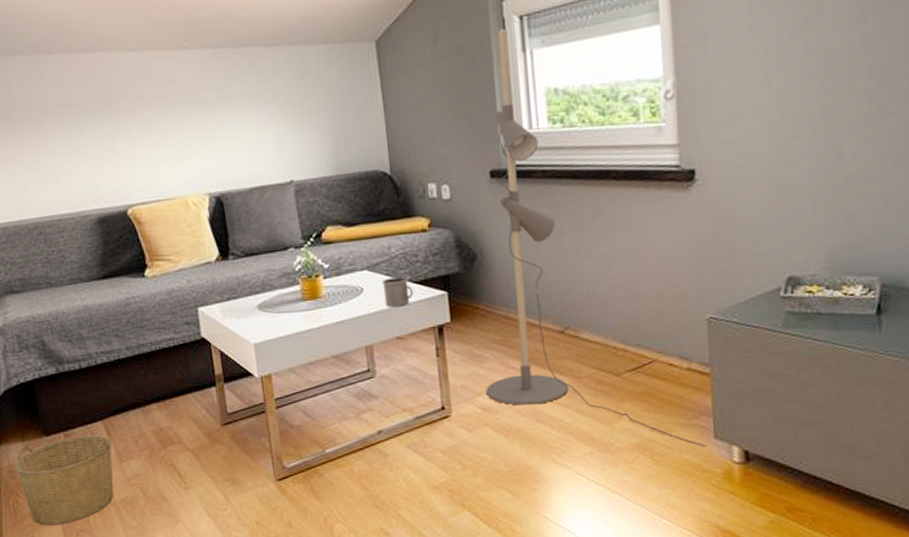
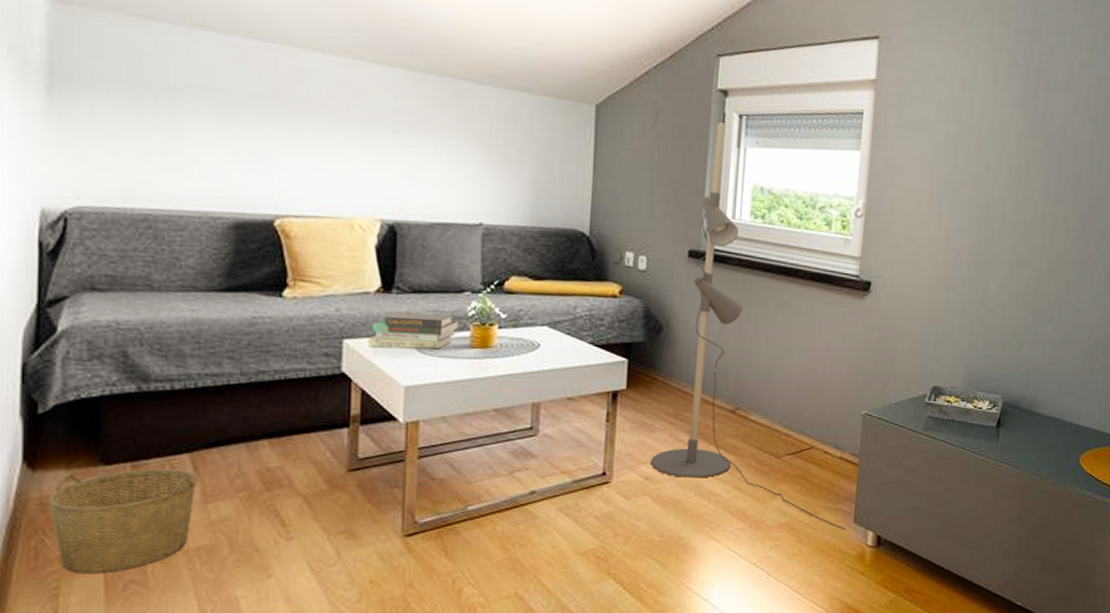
books: none [217,272,289,312] -> present [368,311,458,350]
mug: present [382,277,414,307] -> none [561,337,593,368]

